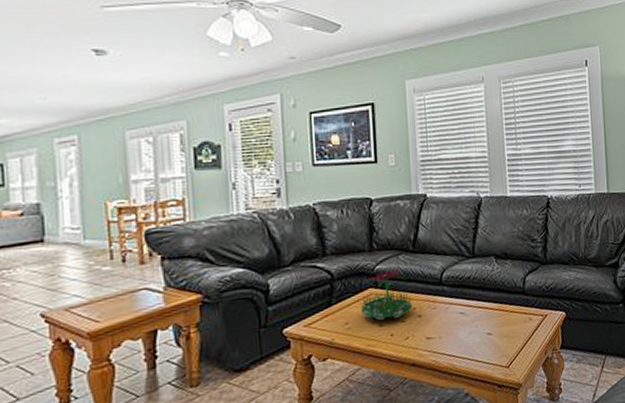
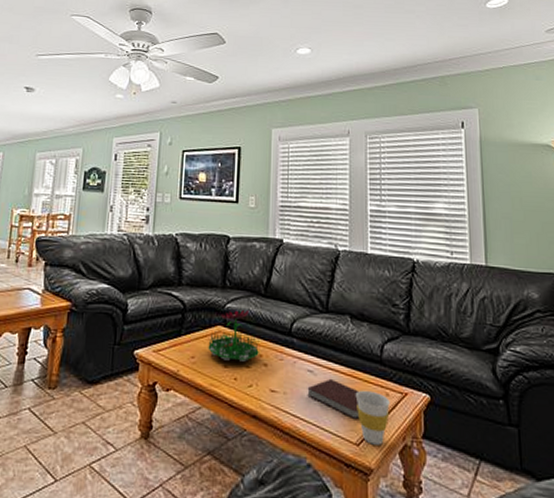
notebook: none [460,315,508,347] -> present [307,378,360,420]
cup: none [503,318,533,364] -> present [355,390,390,445]

